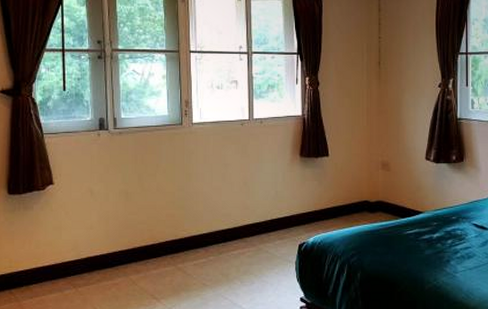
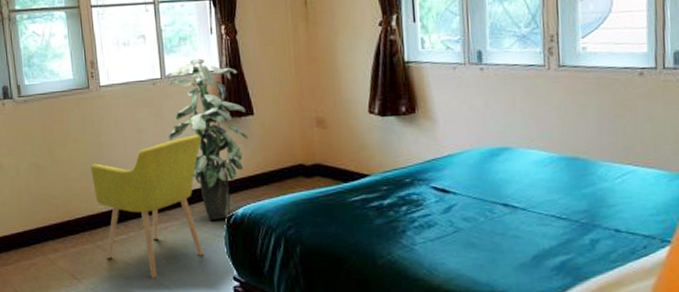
chair: none [177,171,281,300] -> present [90,135,203,279]
indoor plant: none [252,104,323,248] -> present [165,58,249,221]

